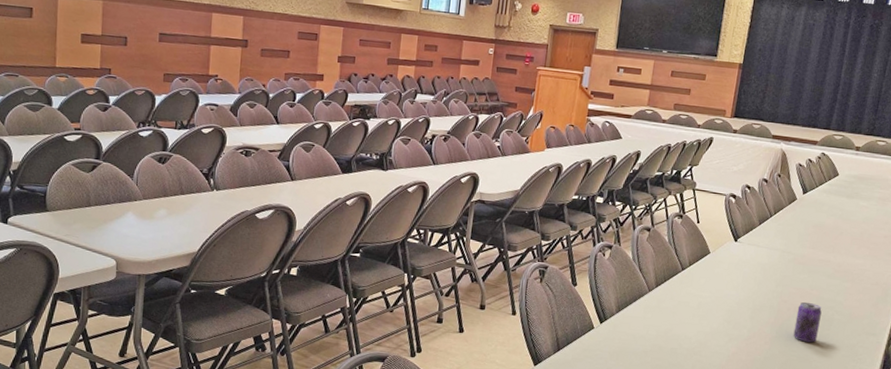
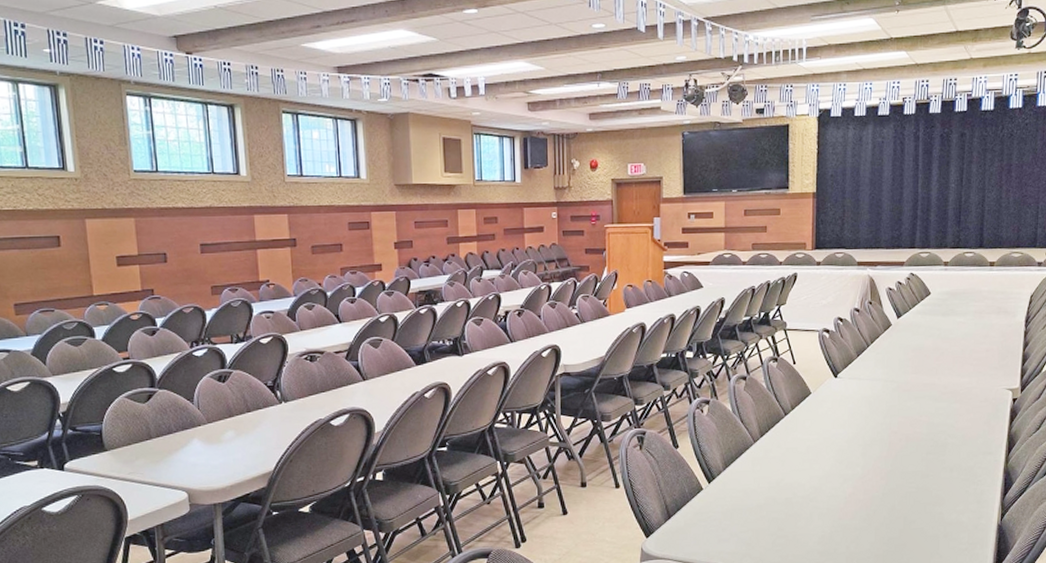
beverage can: present [793,301,822,343] -> none [908,429,934,472]

